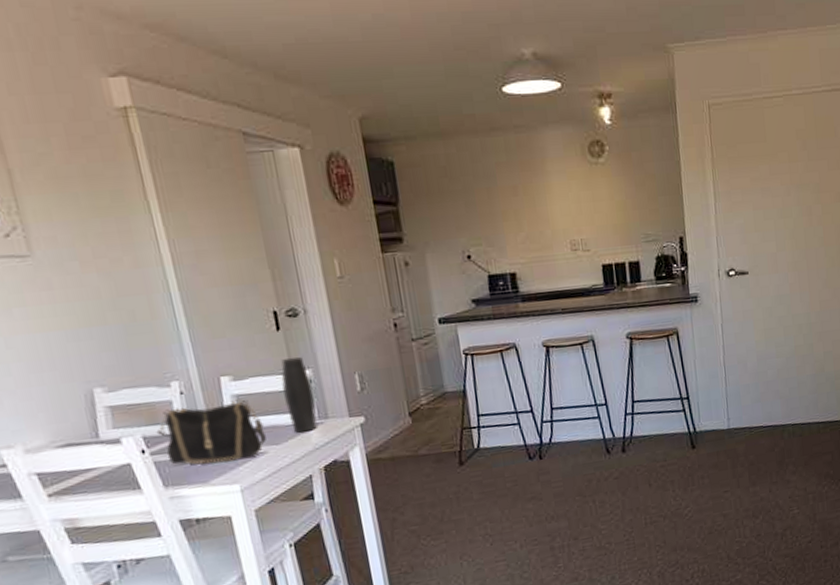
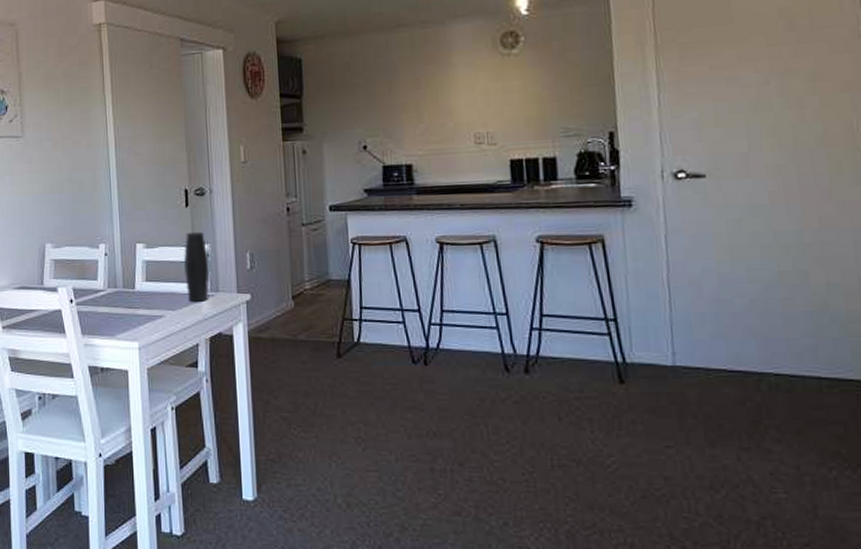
handbag: present [156,399,266,465] -> none [83,265,165,320]

